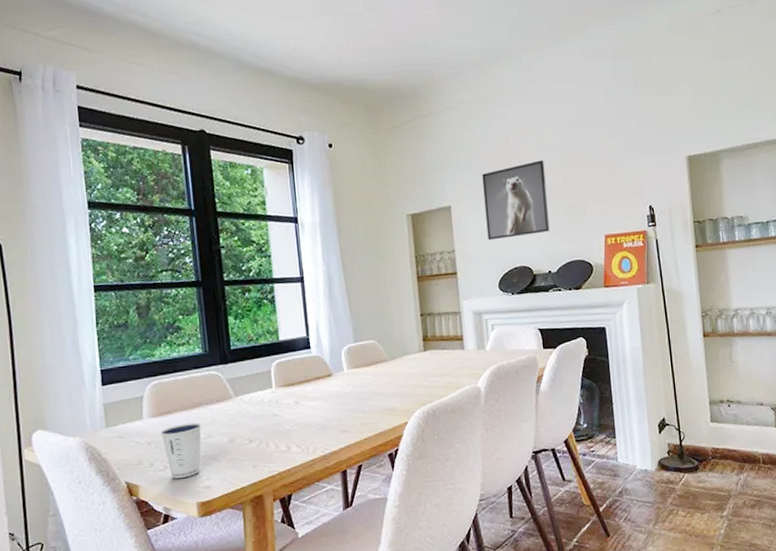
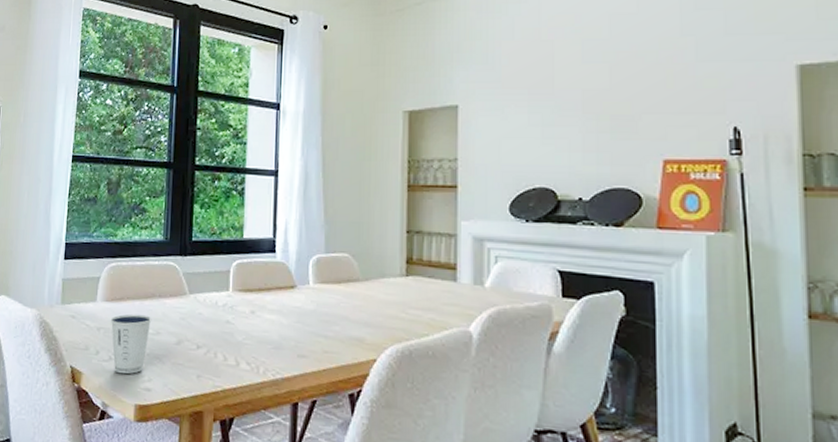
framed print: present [482,160,550,241] -> none [501,58,586,152]

